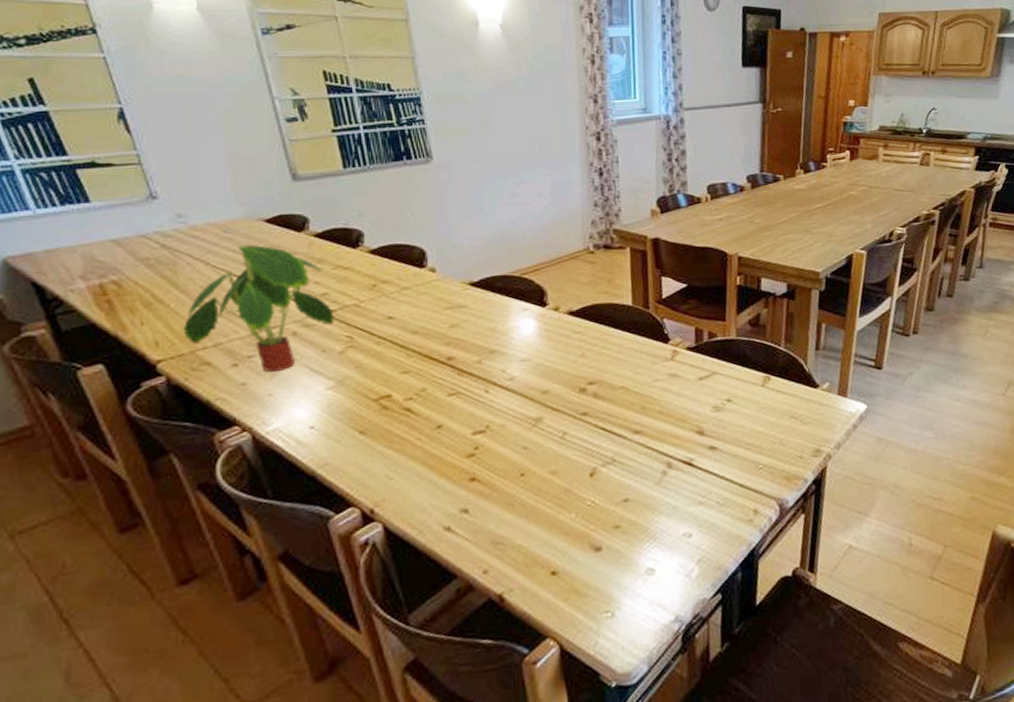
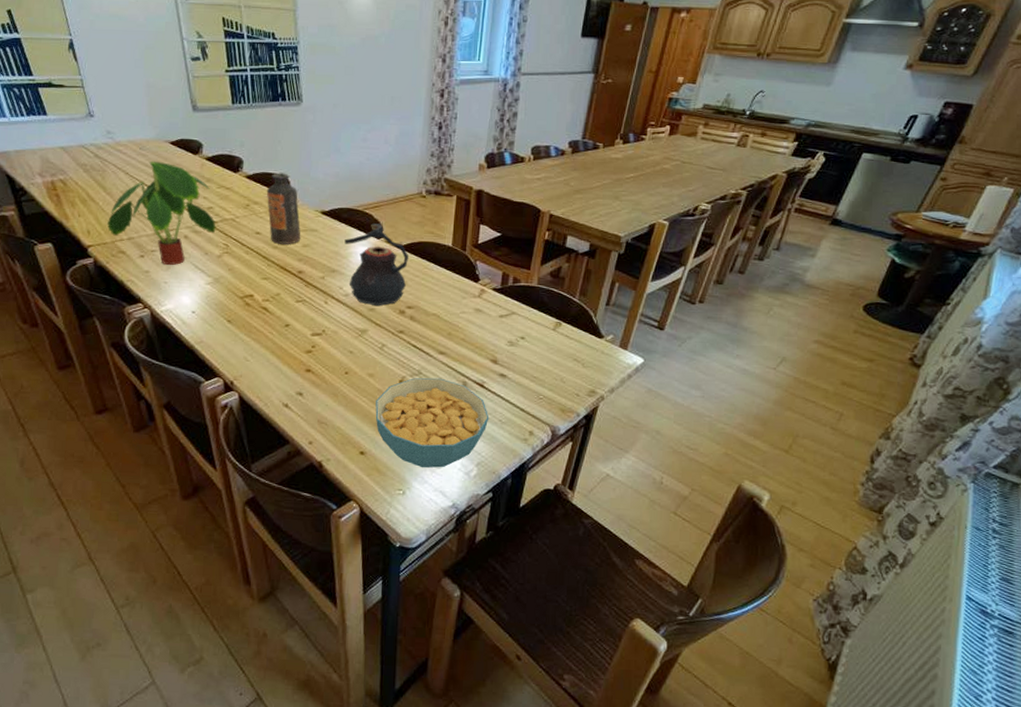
bottle: none [396,242,447,328] -> present [266,173,301,244]
teapot: none [502,289,584,388] -> present [344,223,410,306]
cereal bowl: none [563,462,705,579] -> present [375,377,489,468]

